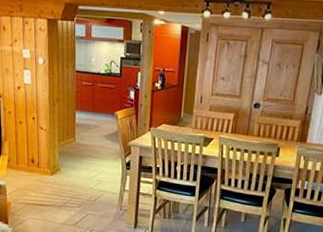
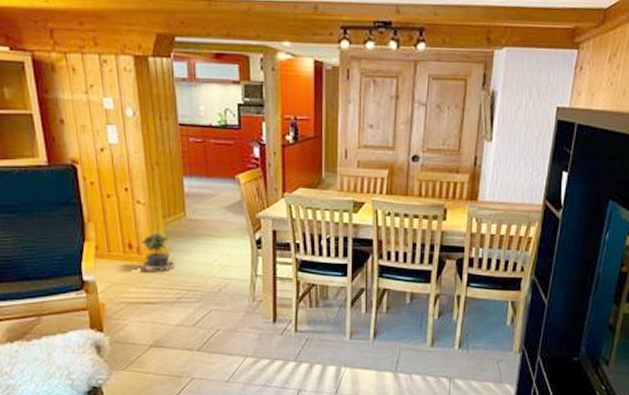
potted plant: none [39,151,64,183] -> present [140,232,175,273]

